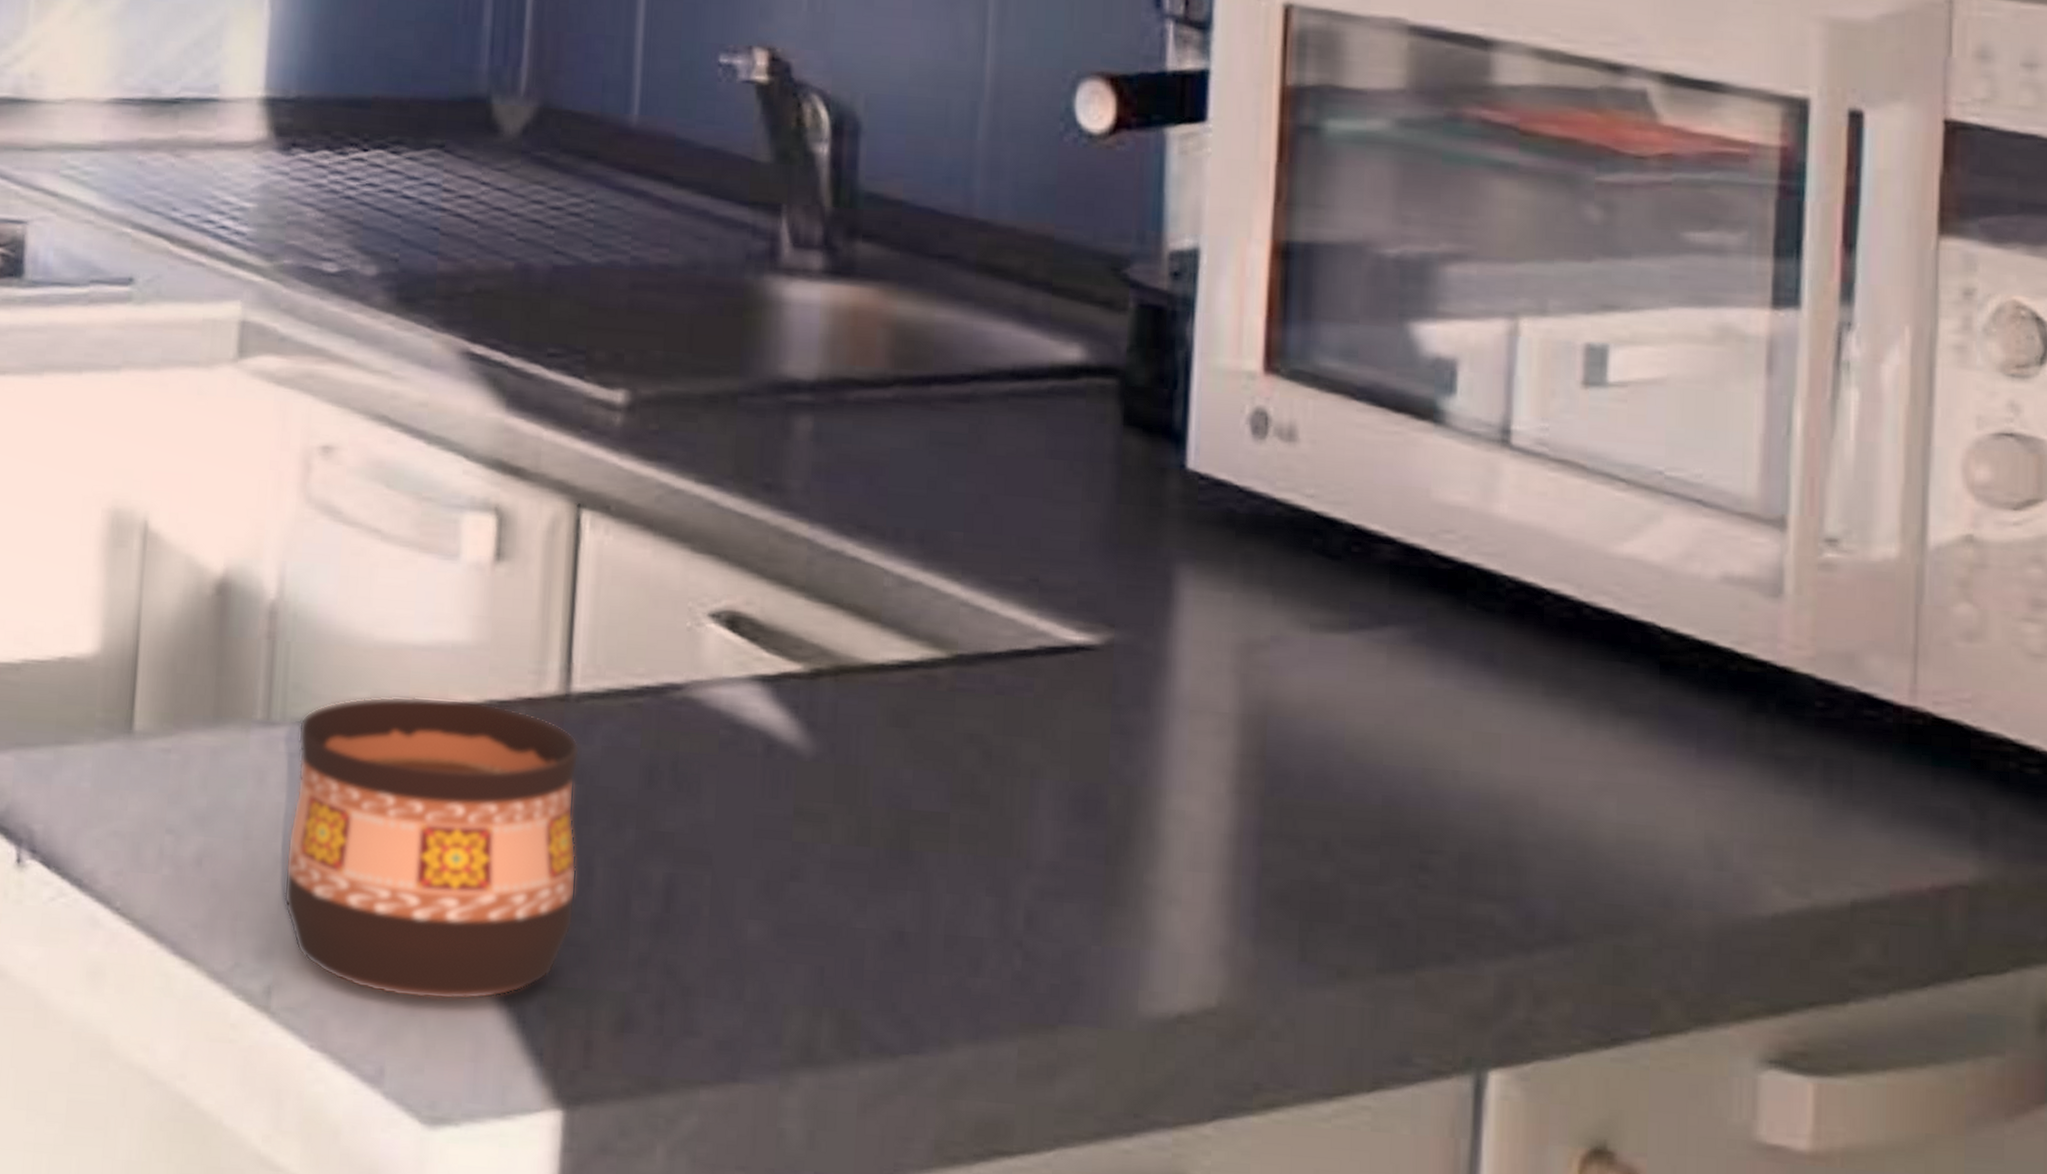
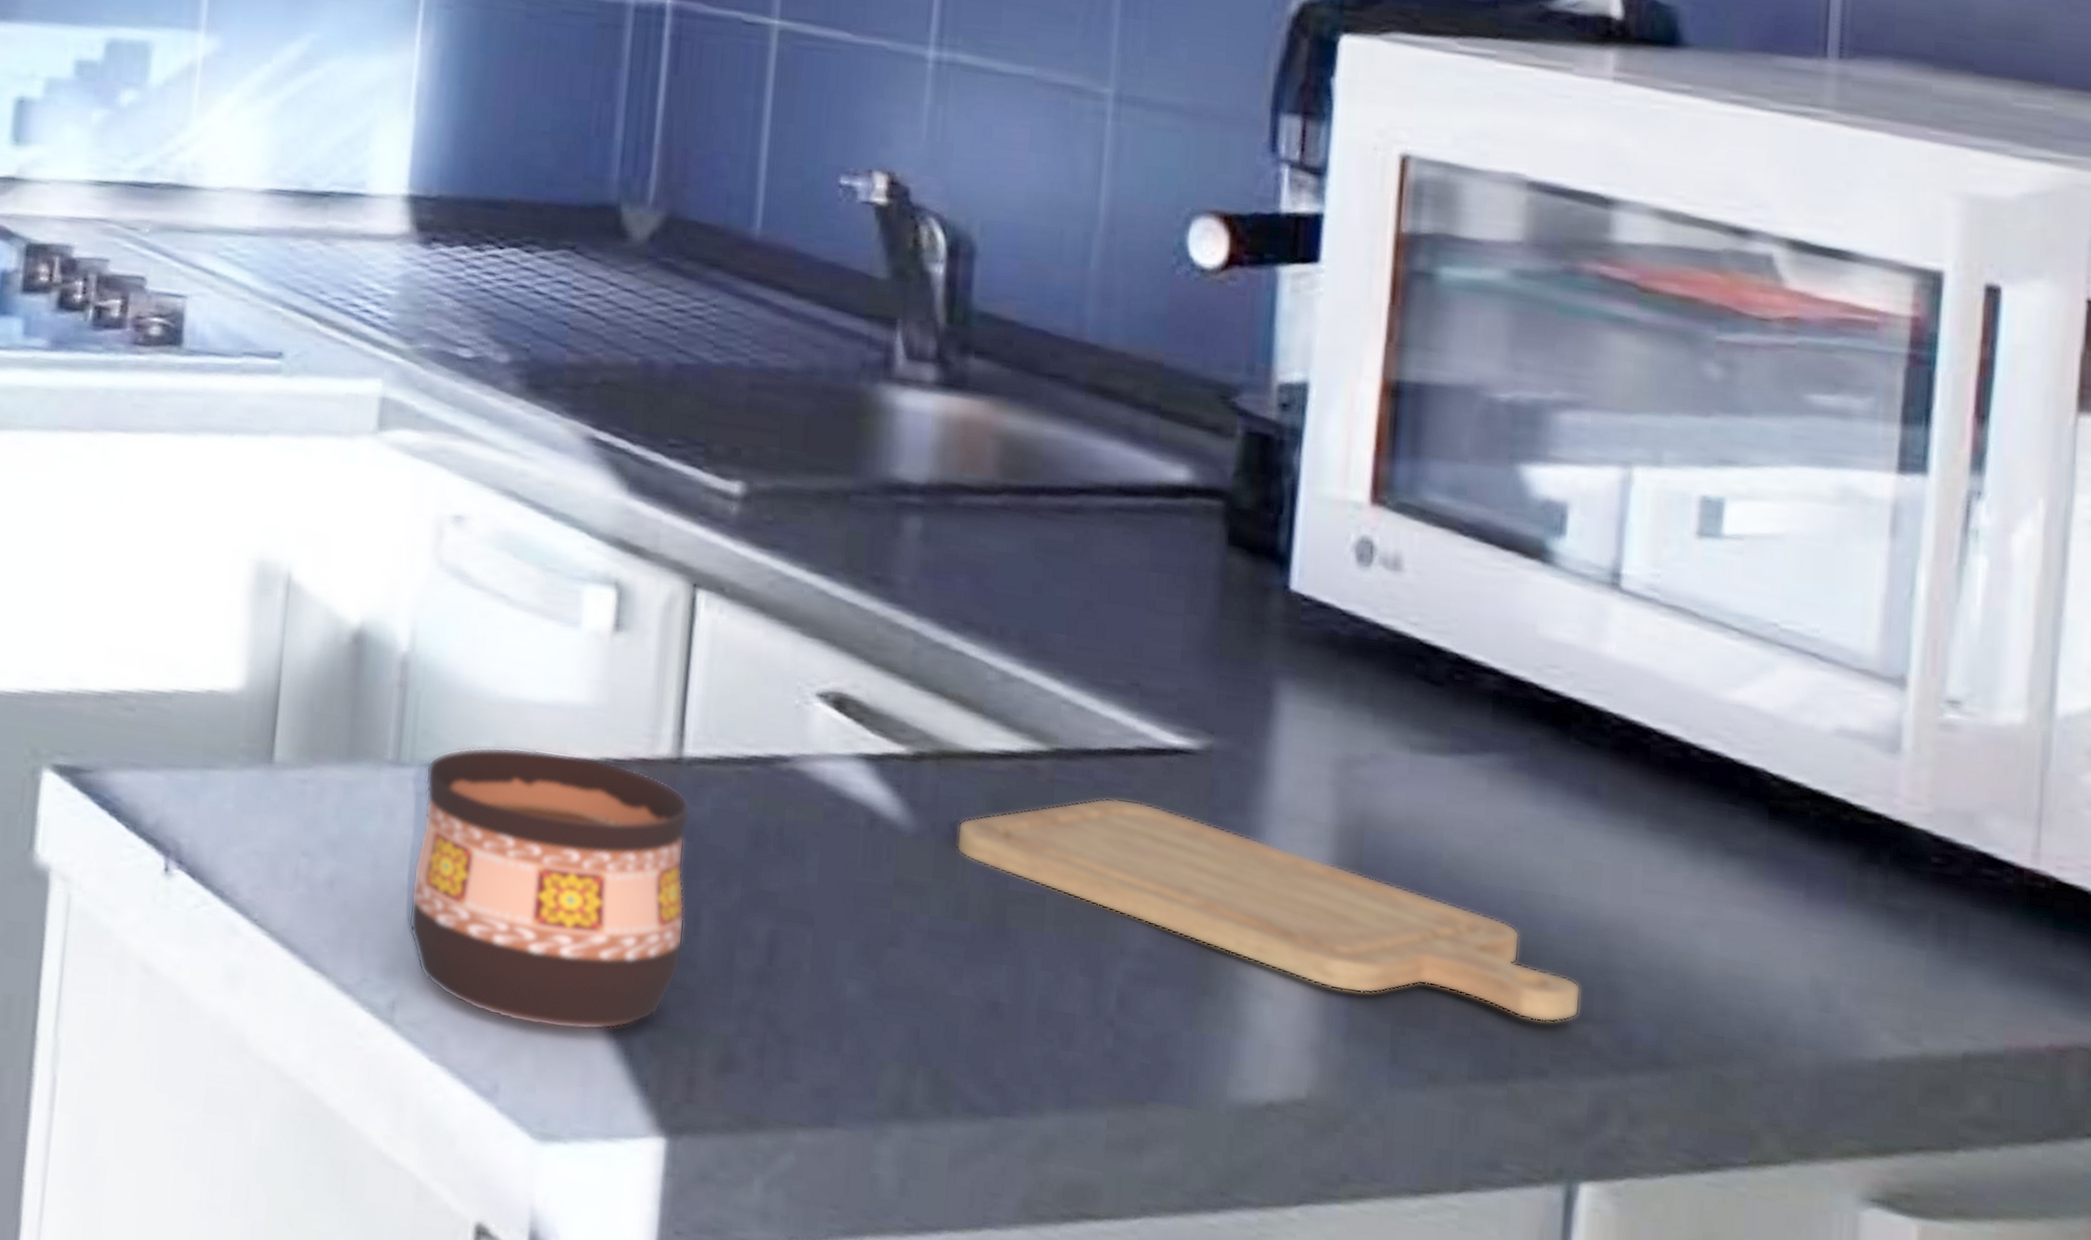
chopping board: none [857,703,1484,905] -> present [956,798,1581,1023]

